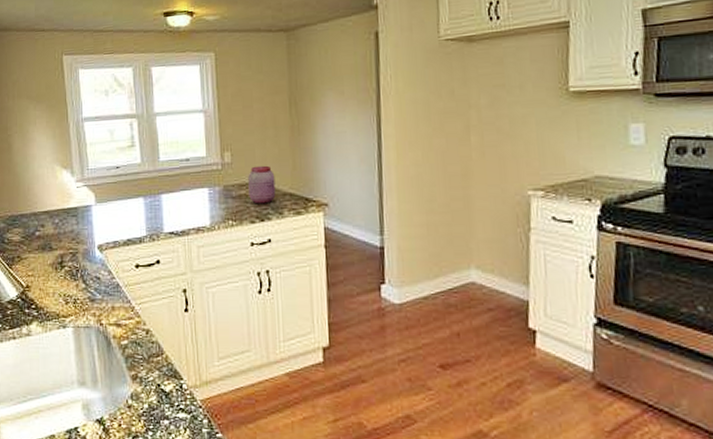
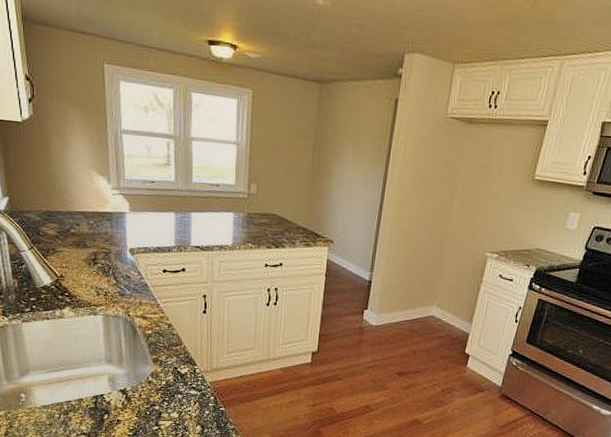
jar: present [248,165,276,204] -> none [268,200,293,234]

